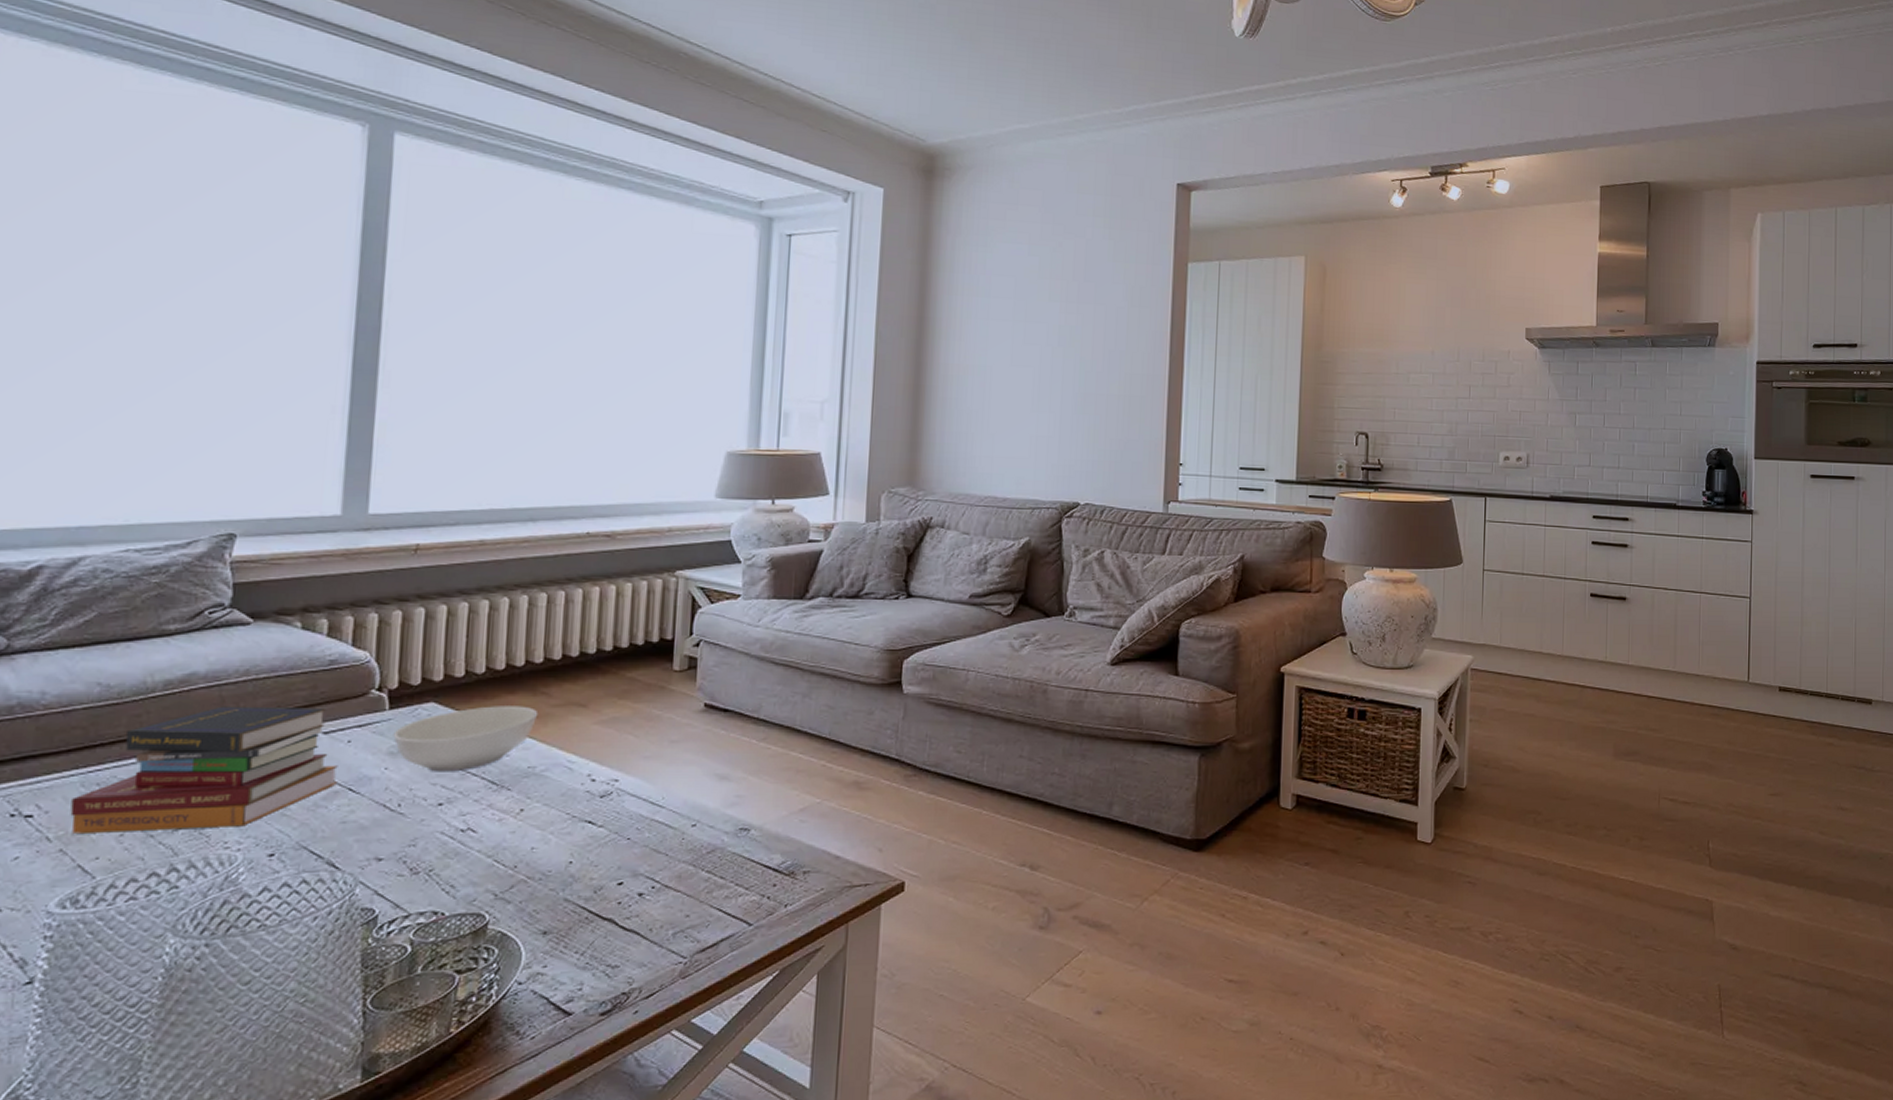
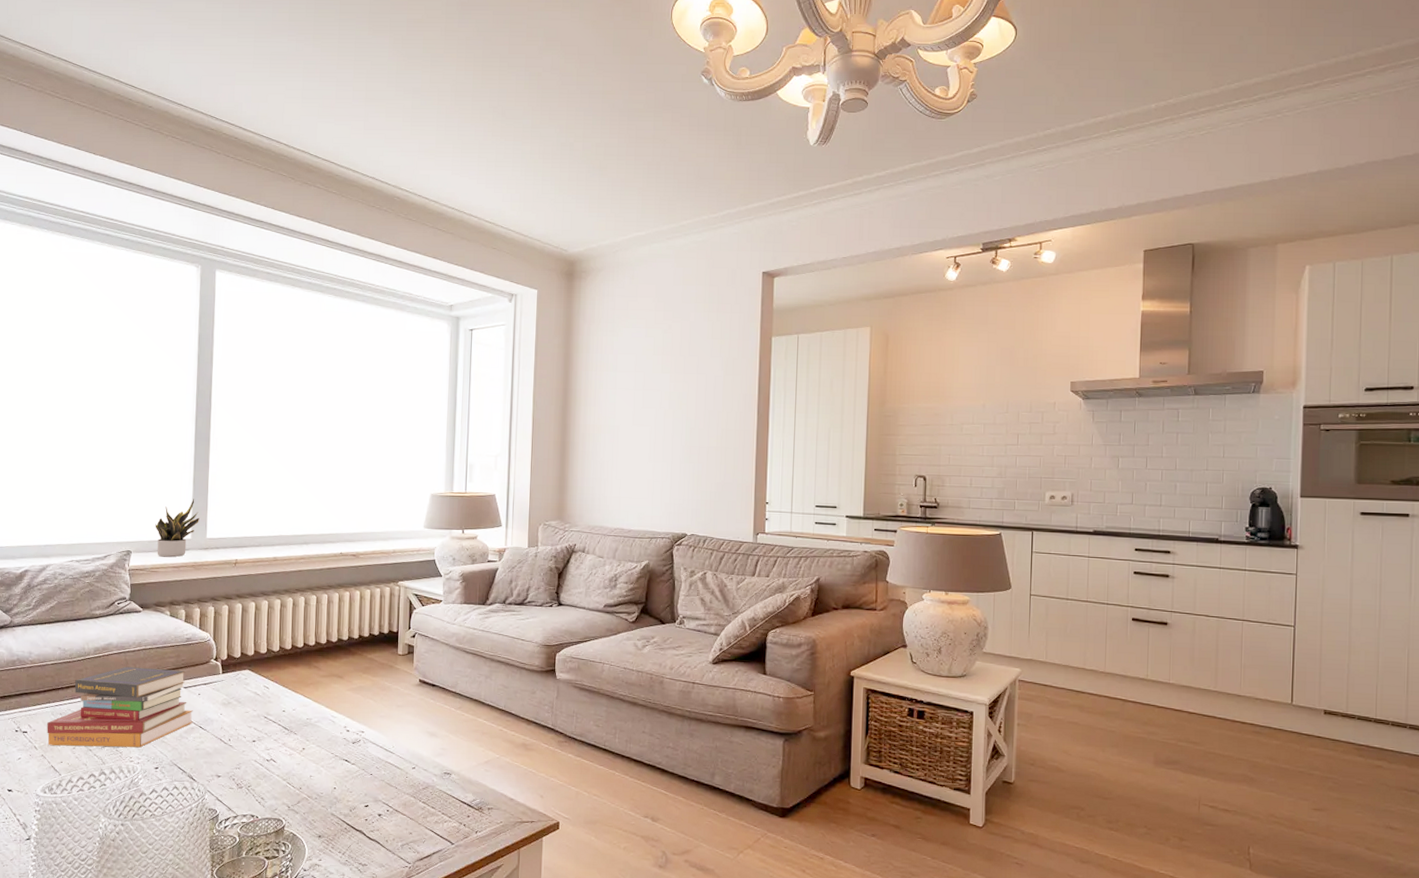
potted plant: none [279,457,357,543] -> present [155,499,199,557]
bowl: present [393,706,539,772] -> none [225,674,313,719]

